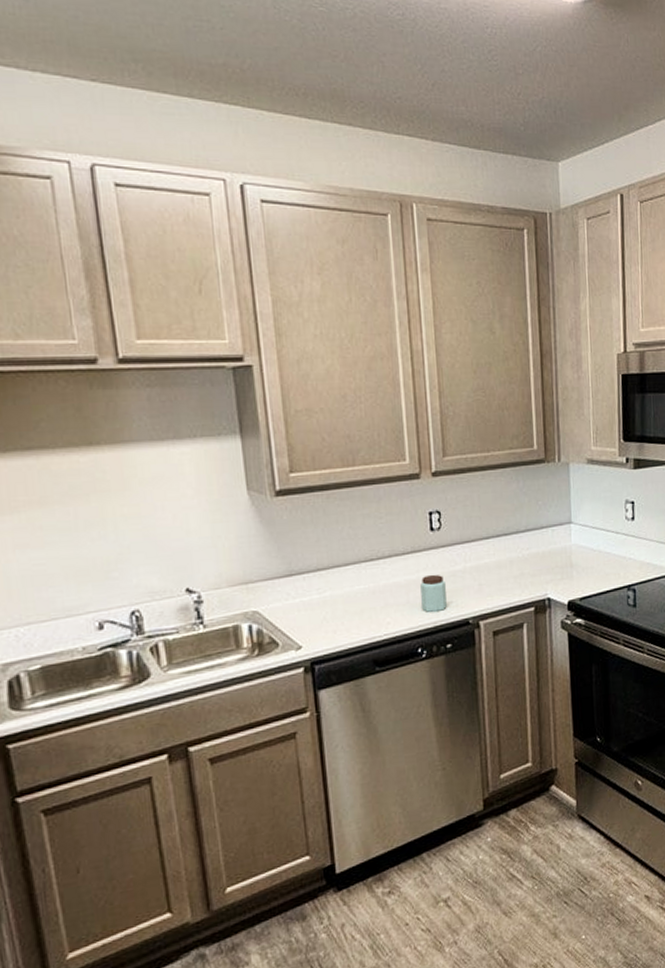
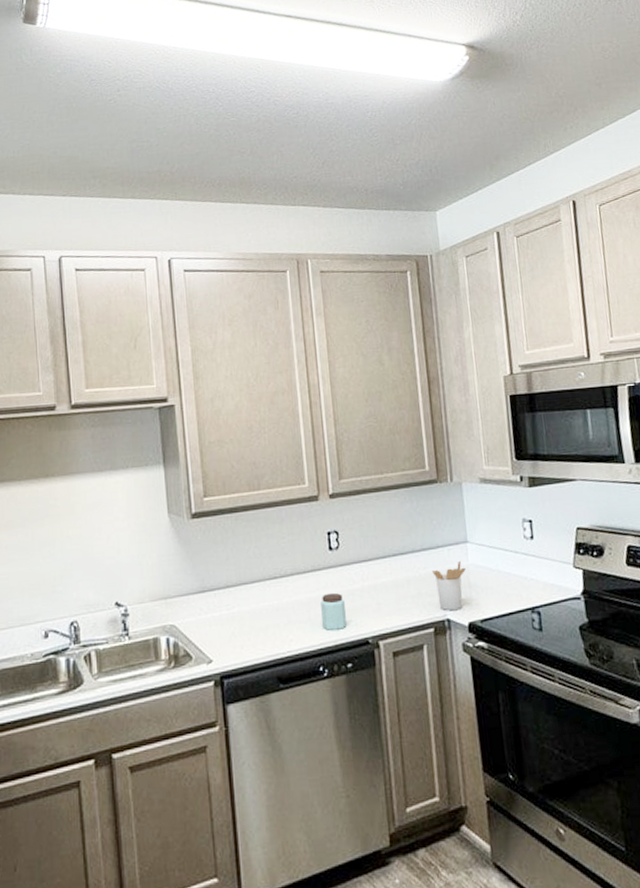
utensil holder: none [535,541,568,590] -> present [432,560,466,611]

